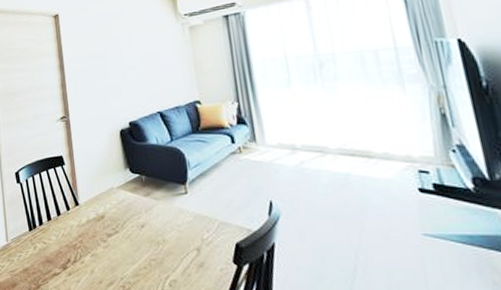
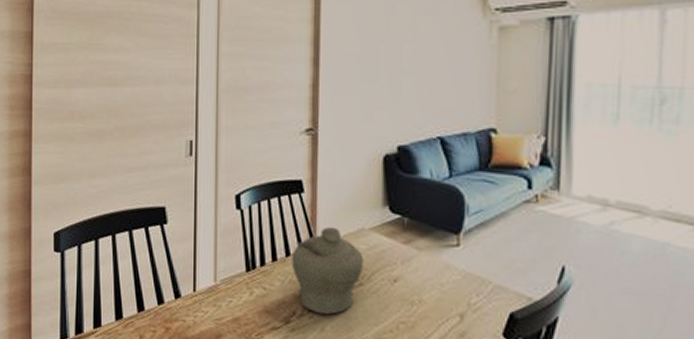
jar: none [62,189,117,259] -> present [292,226,365,315]

